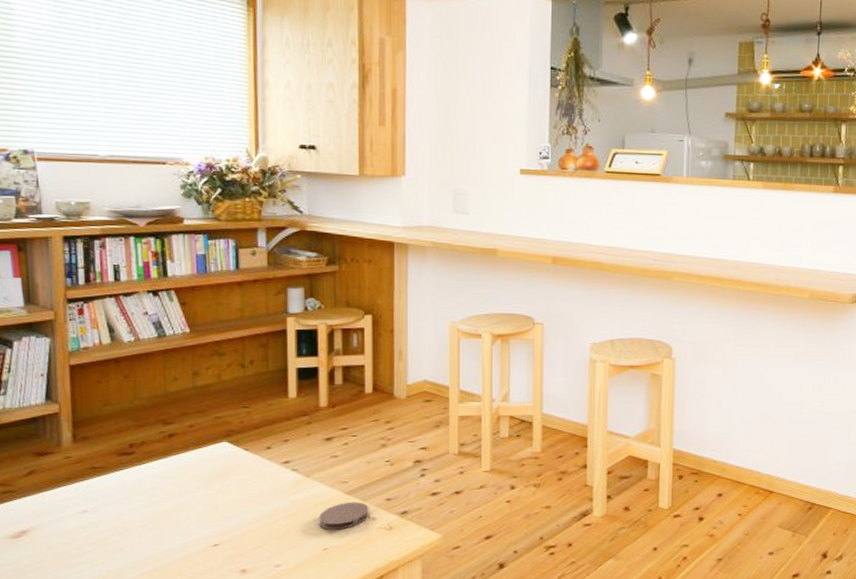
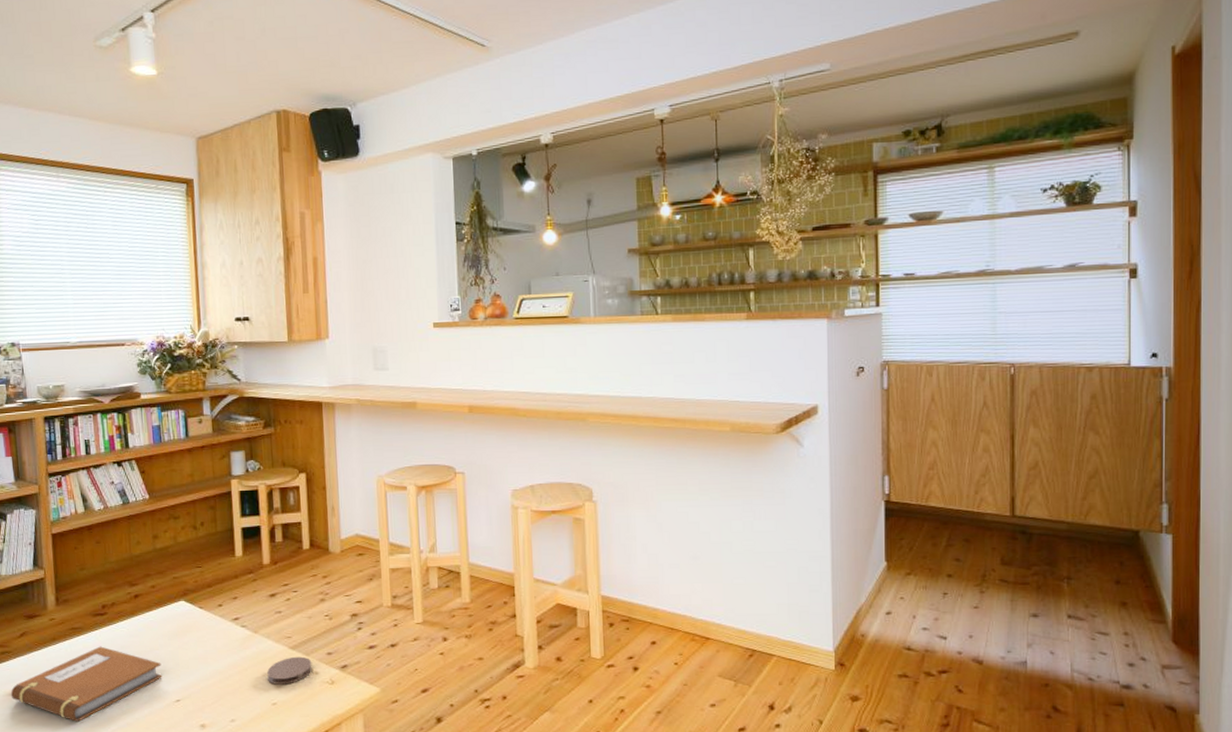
notebook: none [14,487,199,566] -> present [10,646,162,722]

